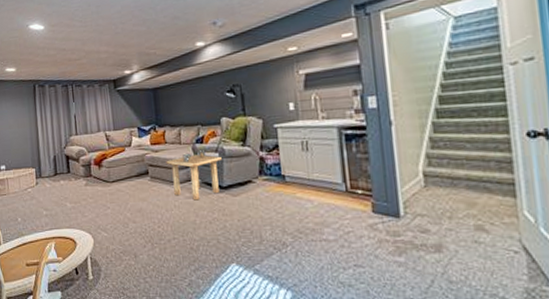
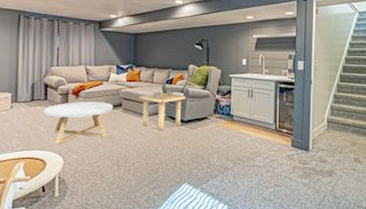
coffee table: none [68,171,140,221] -> present [44,102,114,144]

